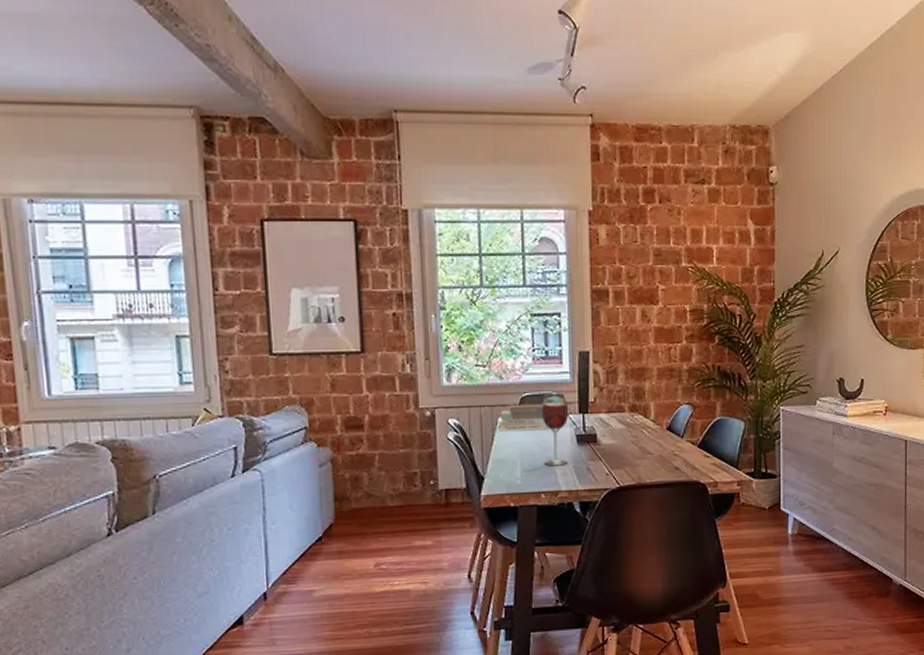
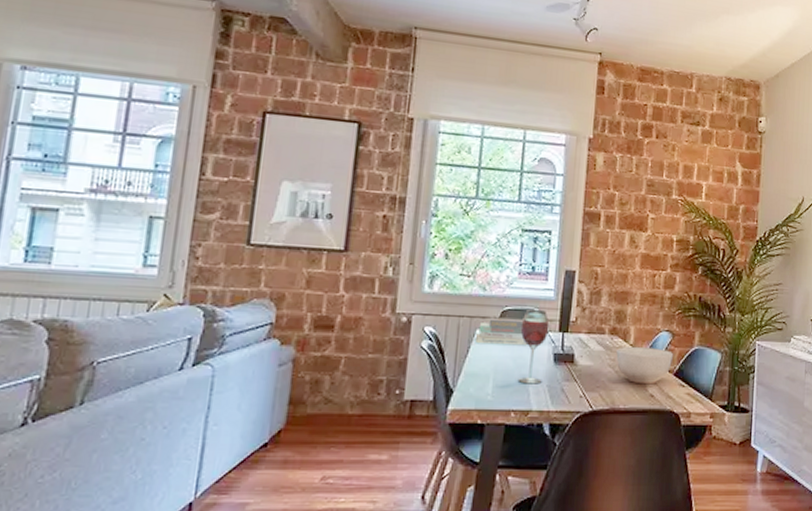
bowl: none [638,421,696,458] -> present [616,346,674,385]

